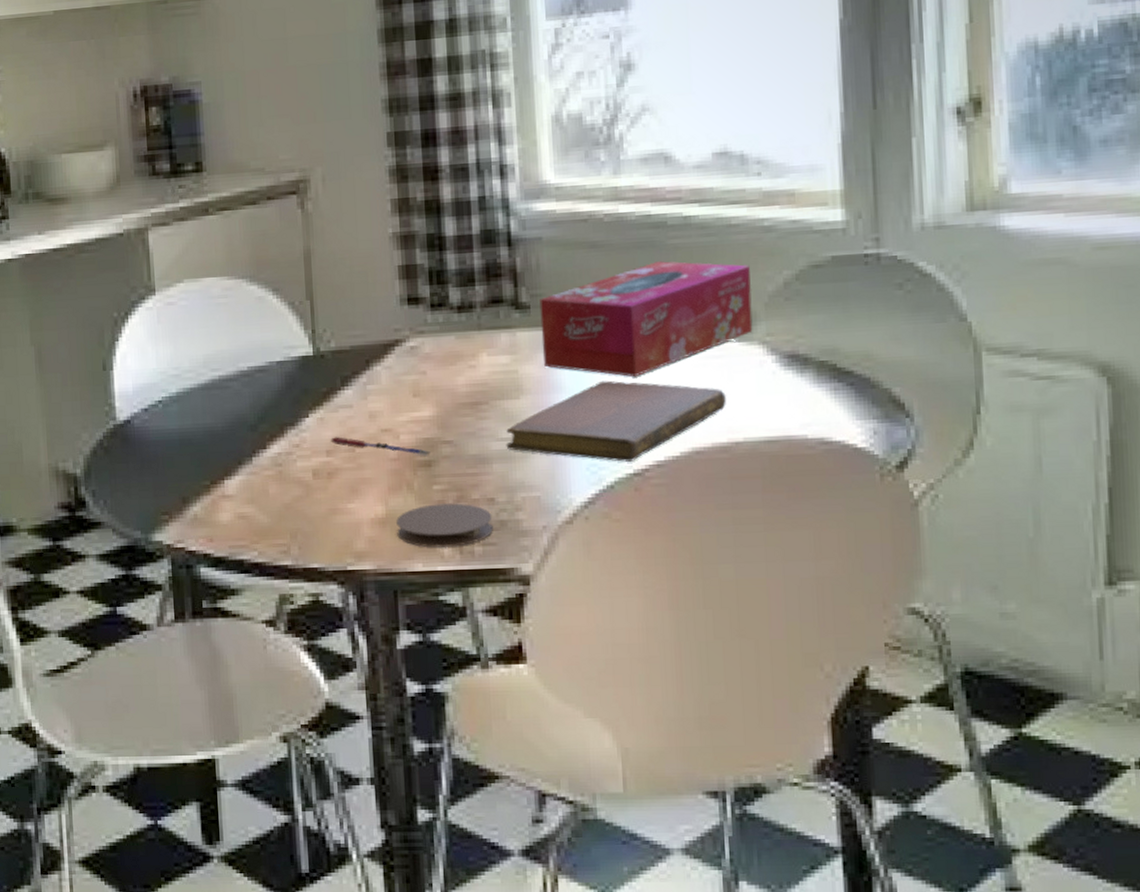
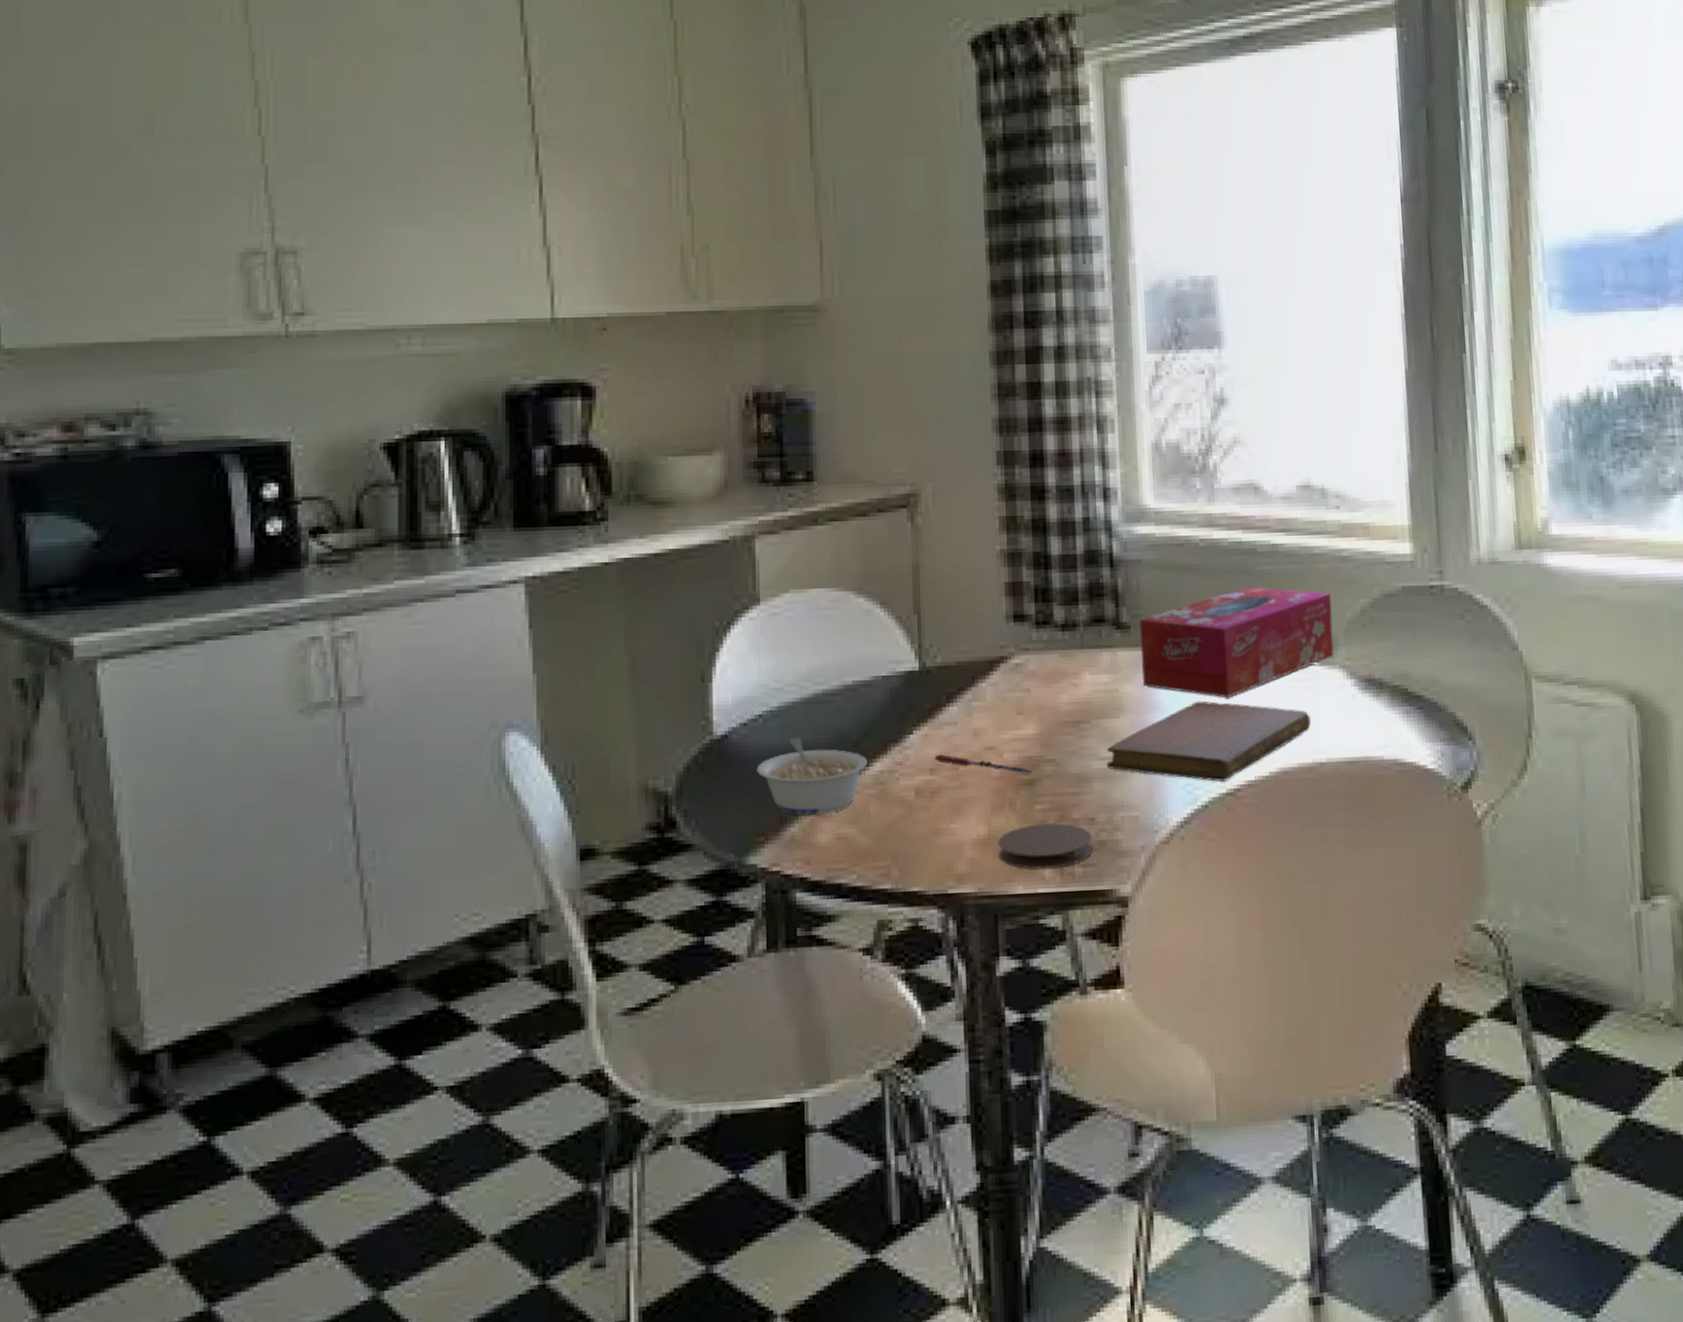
legume: none [158,421,266,495] -> present [756,737,868,815]

